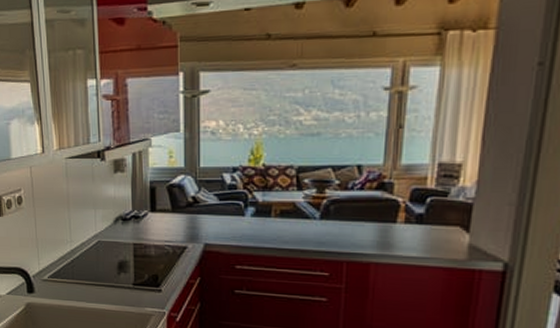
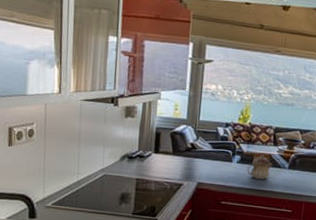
teapot: none [265,203,299,236] -> present [247,155,273,180]

